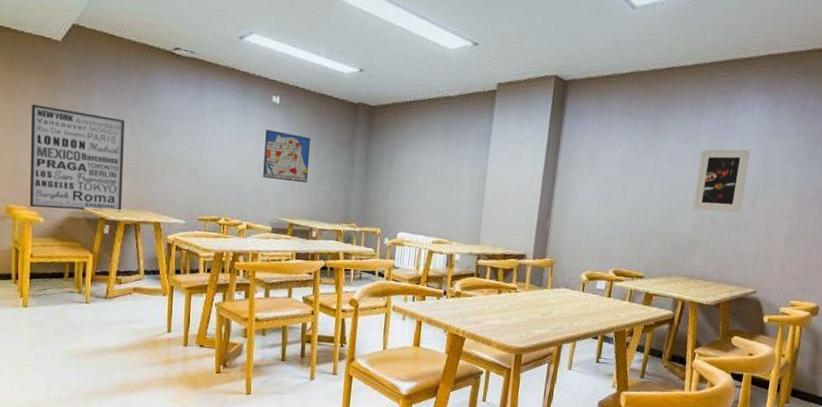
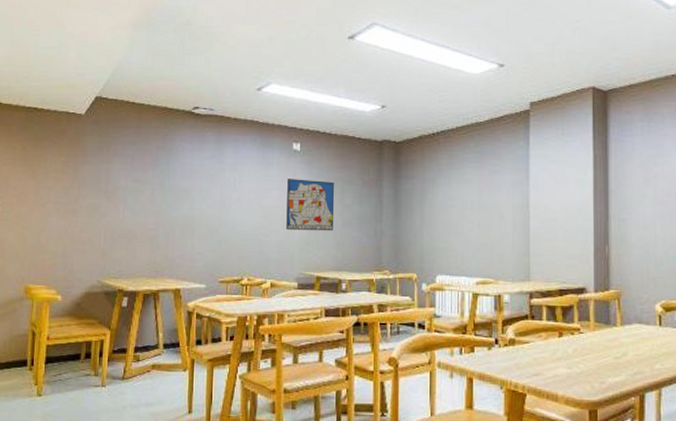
wall art: present [29,104,125,212] -> none [48,179,145,285]

